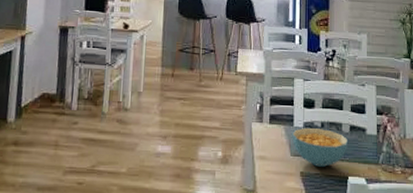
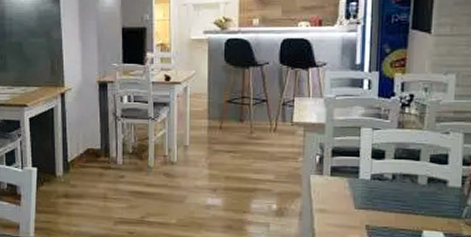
cereal bowl: present [292,127,349,167] -> none [357,179,425,220]

